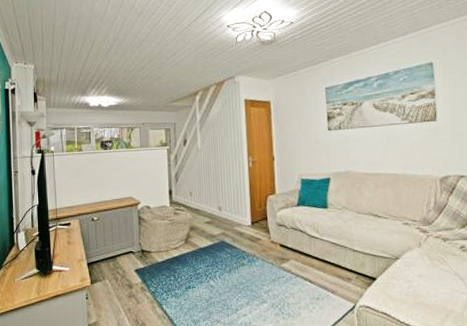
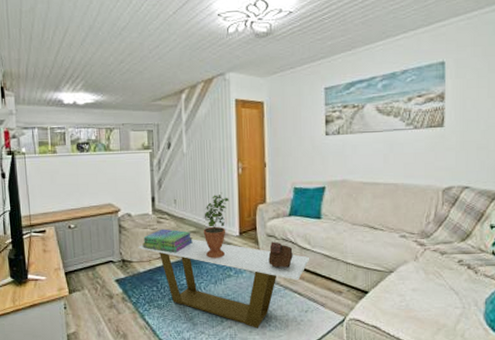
coffee table: none [156,229,319,316] -> present [138,239,310,328]
stack of books: none [161,220,208,242] -> present [142,229,193,252]
potted plant: none [217,184,241,248] -> present [203,192,229,258]
architectural model: none [279,230,303,256] -> present [268,241,293,268]

